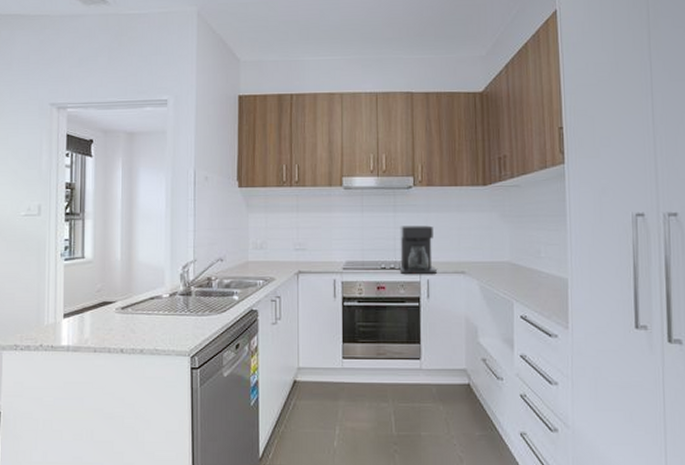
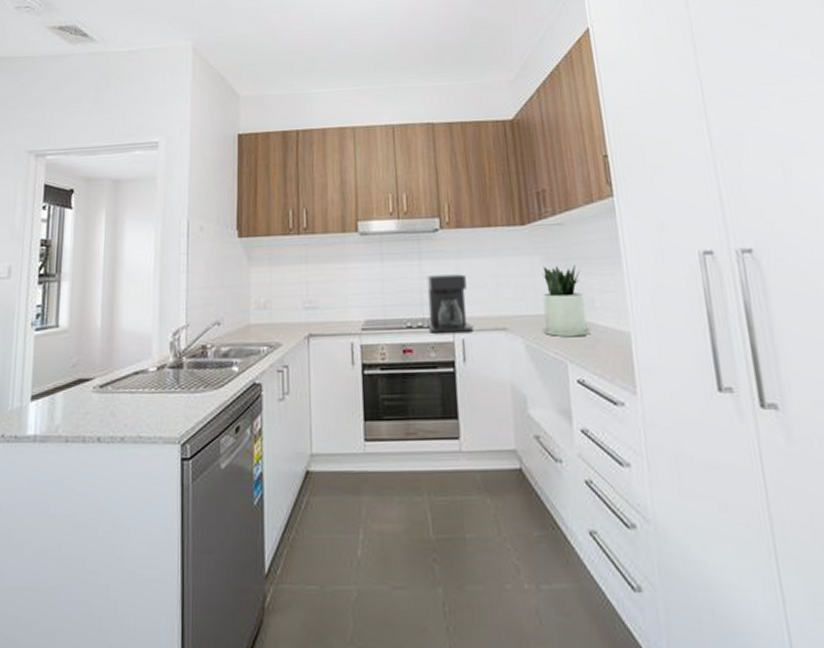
planter: none [494,221,537,281] -> present [541,265,592,338]

